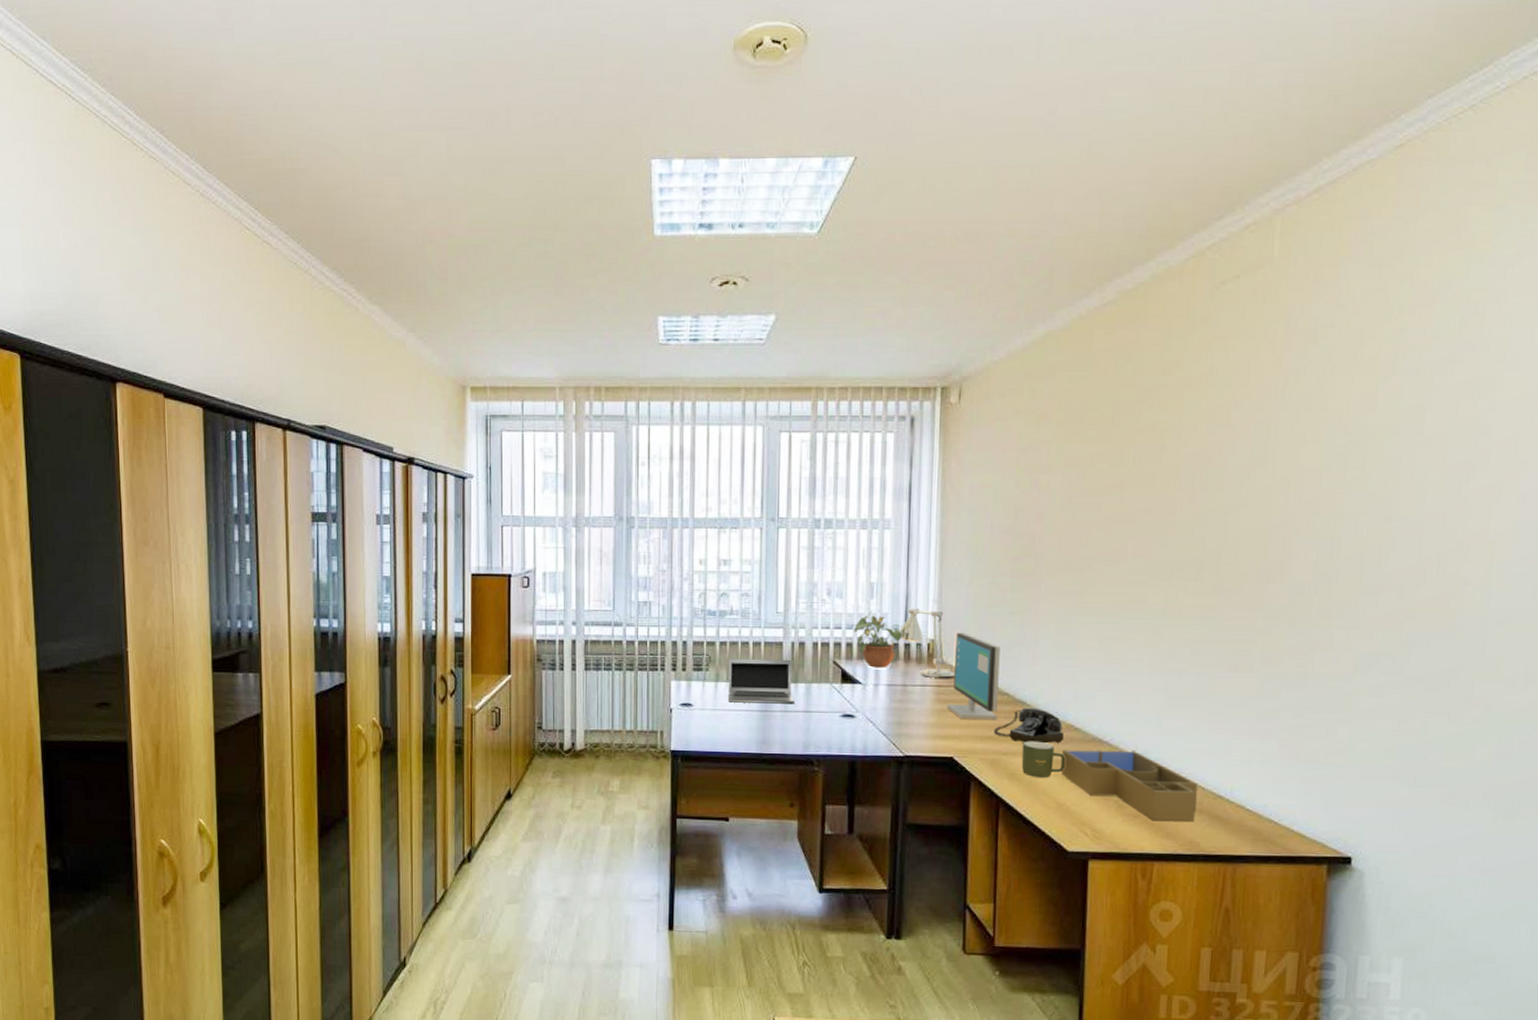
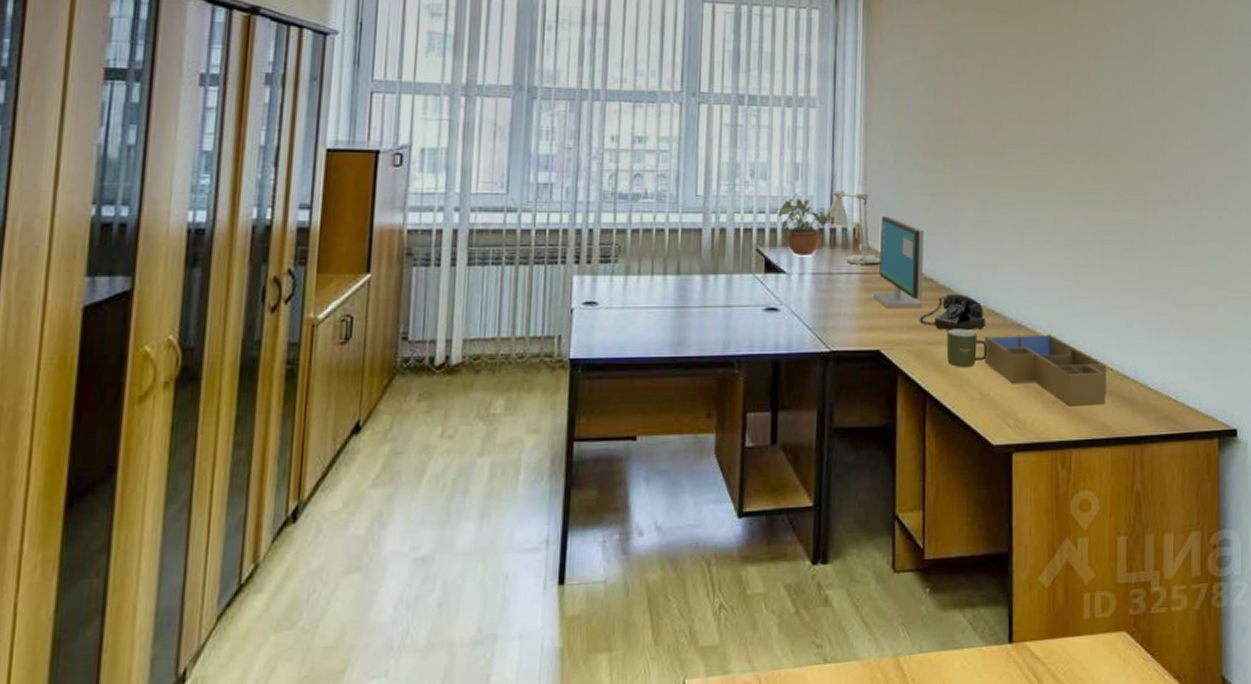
laptop: present [728,658,794,704] -> none [640,247,714,299]

